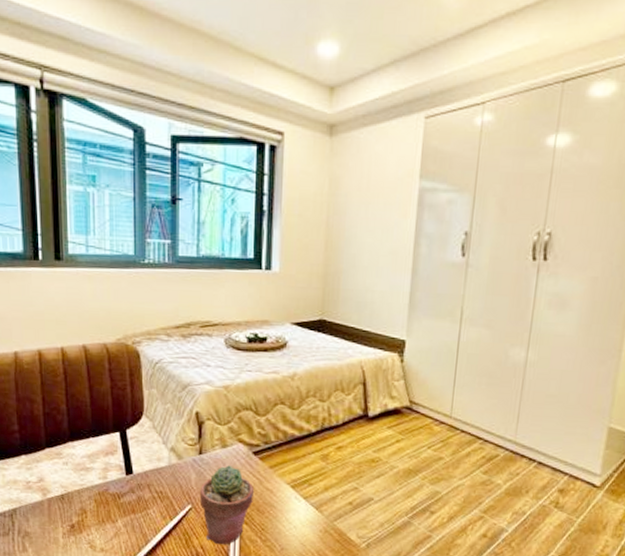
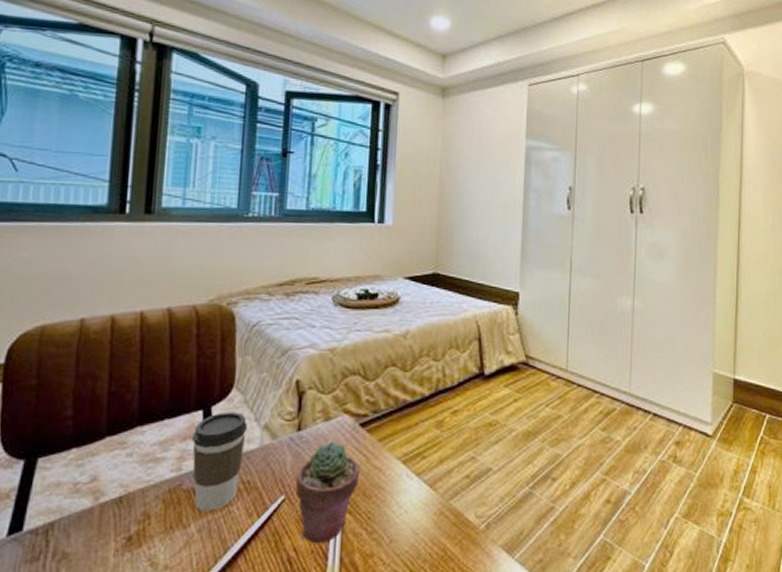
coffee cup: none [112,435,158,512] -> present [191,412,248,511]

